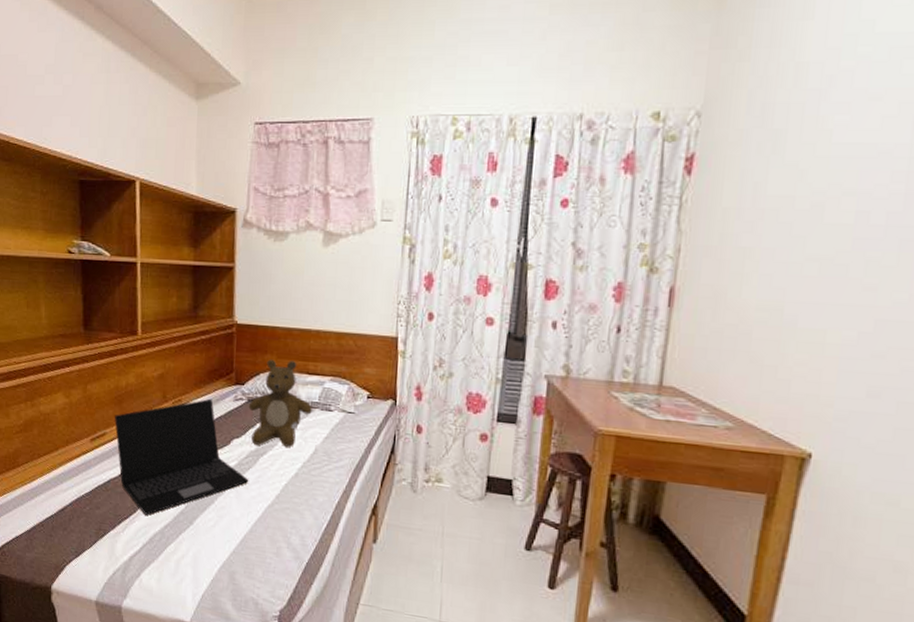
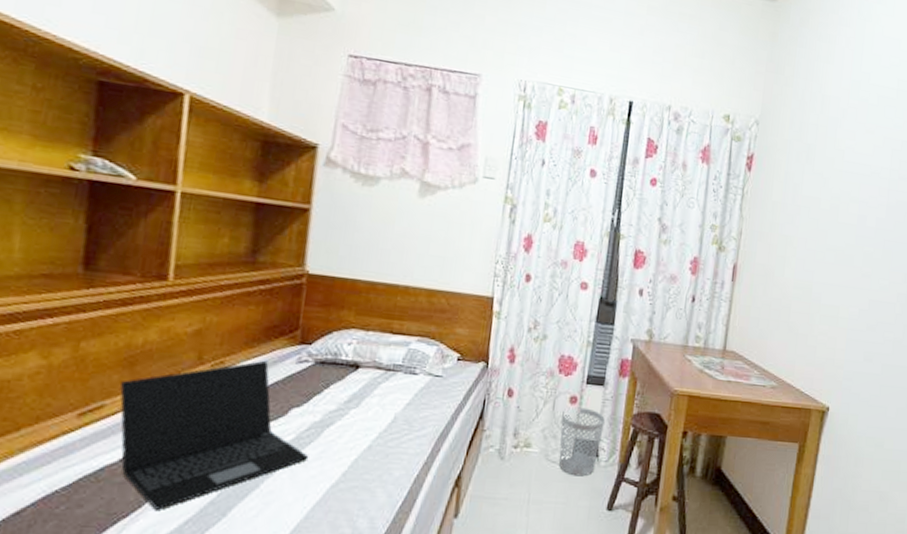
teddy bear: present [248,359,312,447] -> none [315,315,394,416]
wastebasket: none [471,445,519,515] -> present [559,407,605,477]

